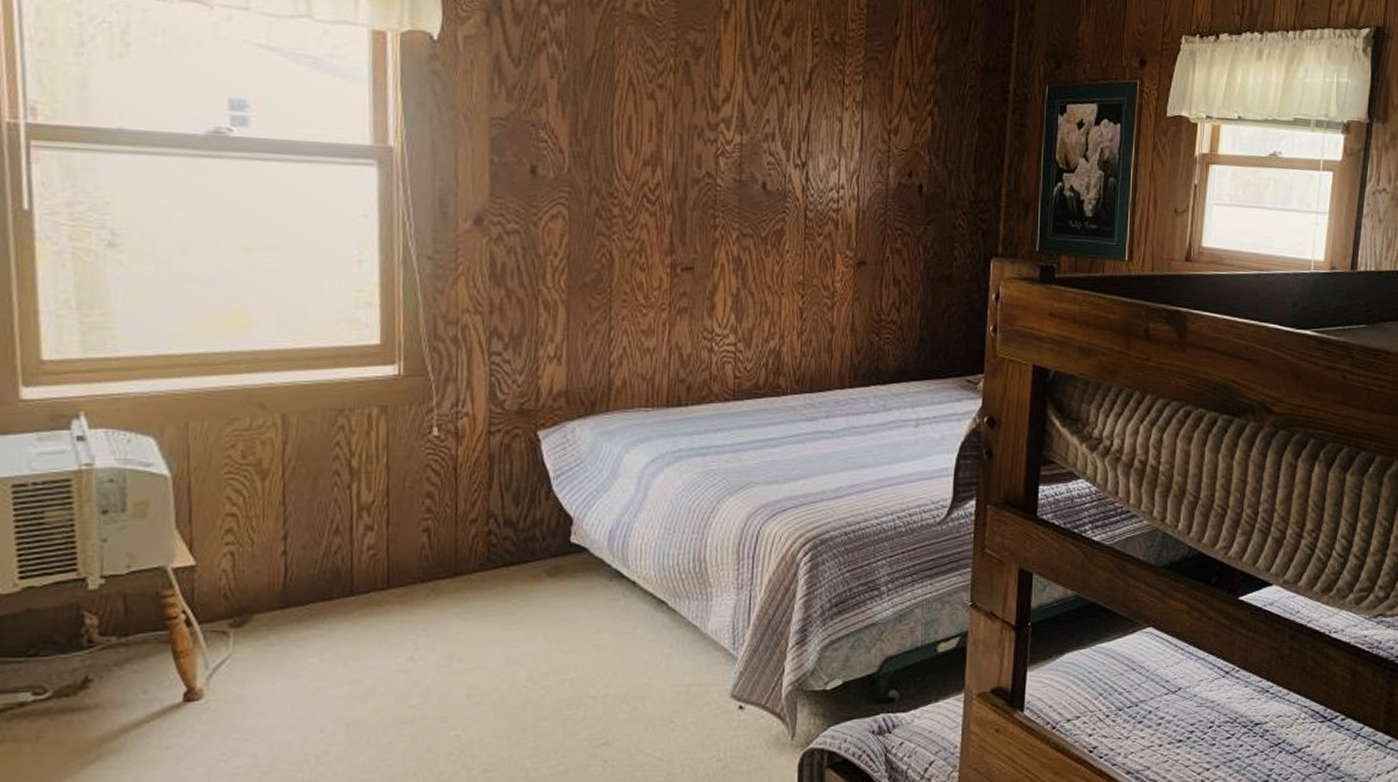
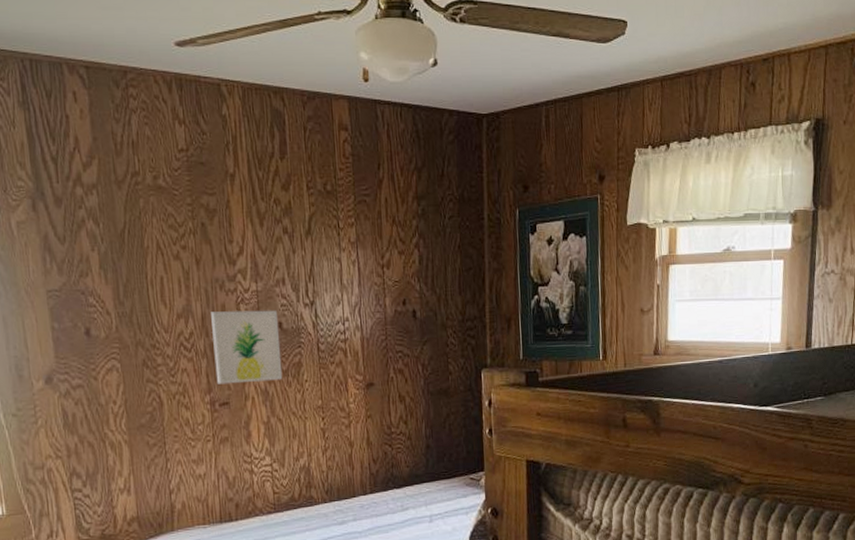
wall art: none [681,162,762,248] -> present [211,310,283,385]

